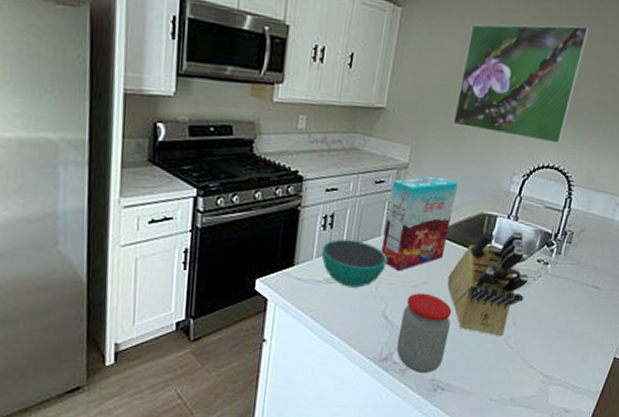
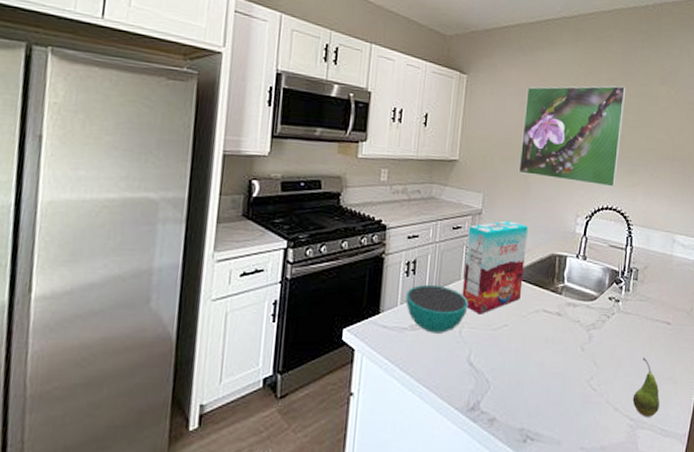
jar: present [396,292,452,374] -> none [483,336,534,423]
knife block: present [447,230,529,337] -> none [526,269,603,379]
fruit: none [548,320,578,375] -> present [632,358,660,417]

